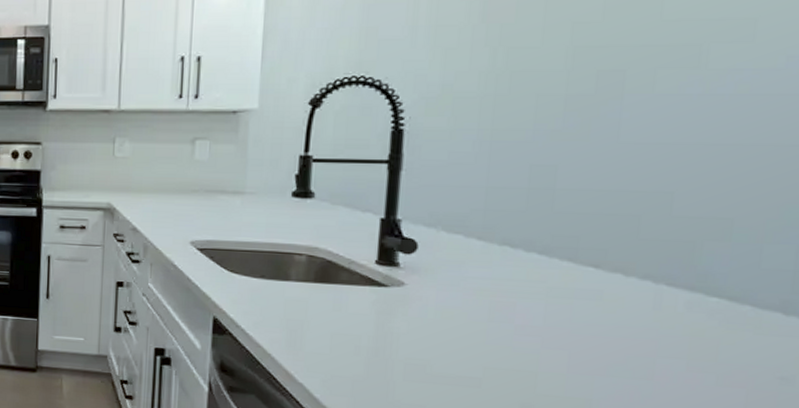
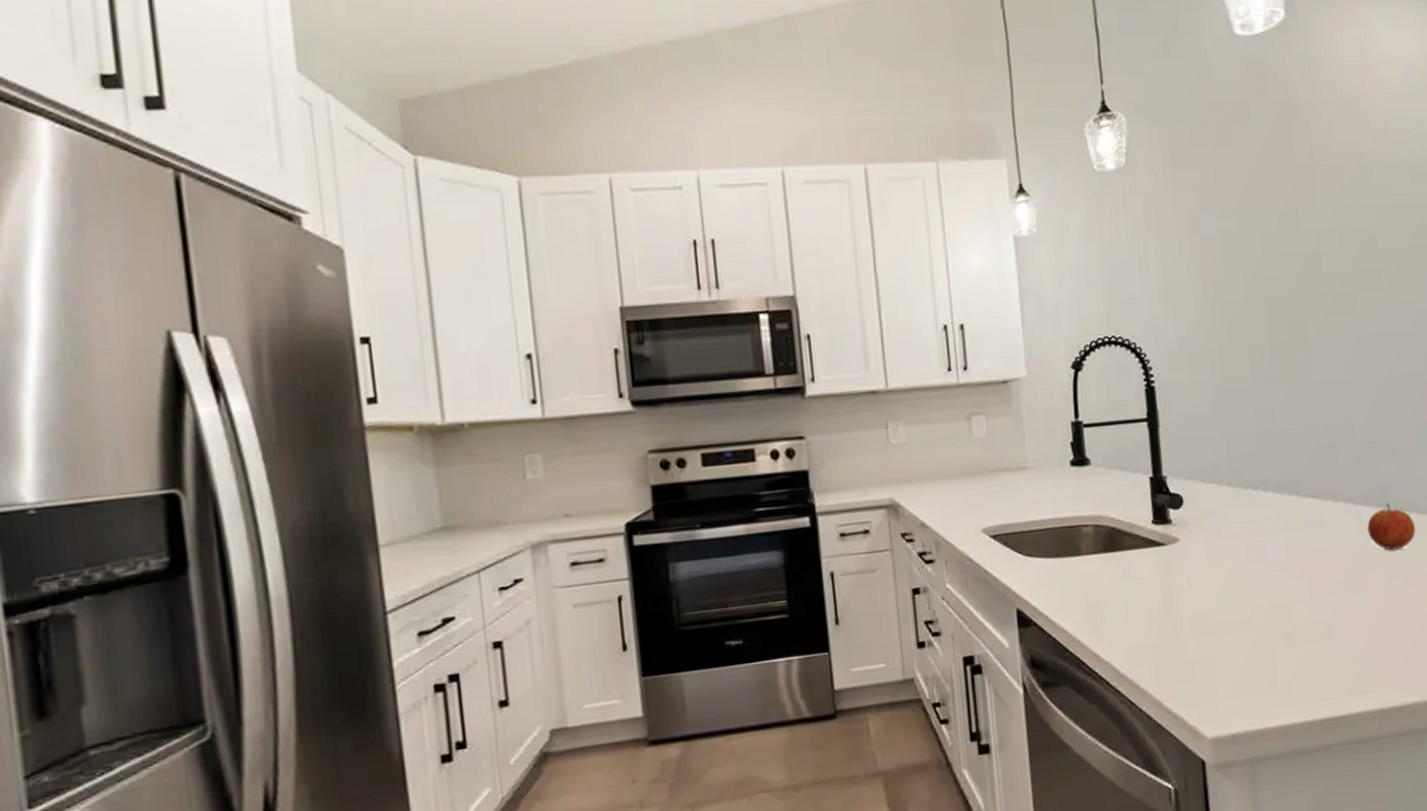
fruit: none [667,288,747,343] -> present [1366,503,1415,550]

